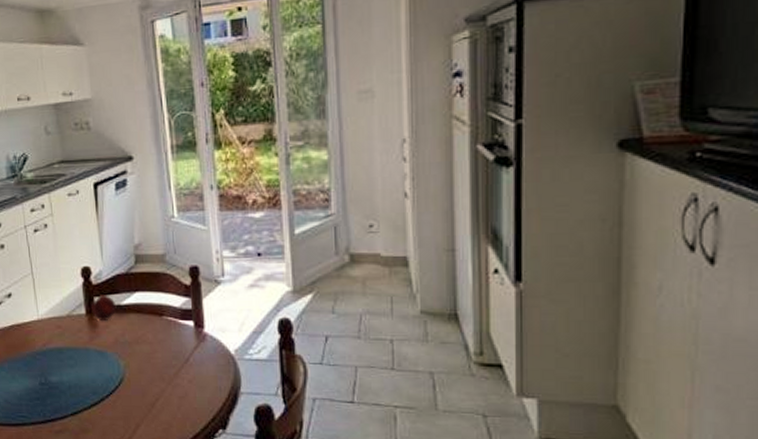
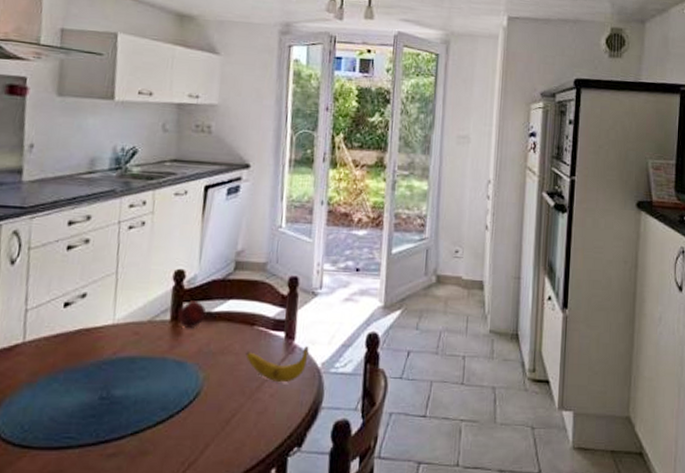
banana: none [159,334,220,370] -> present [246,346,309,383]

